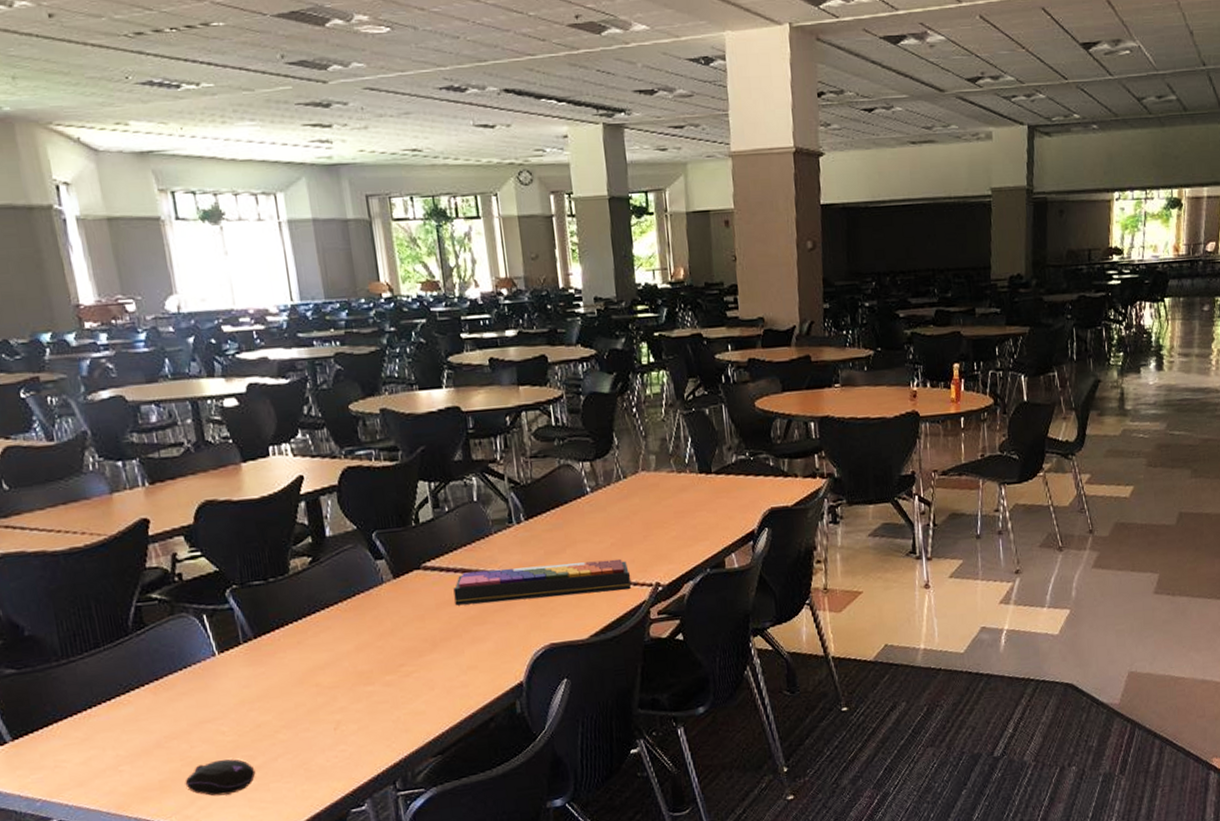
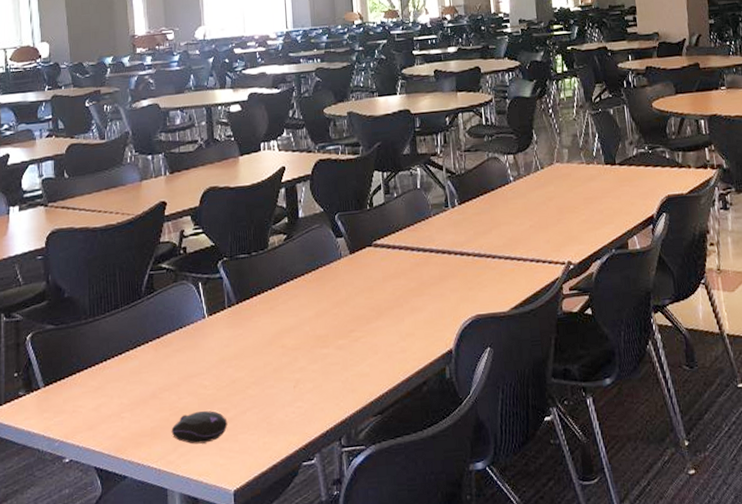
computer keyboard: present [453,558,631,606] -> none [398,239,546,279]

